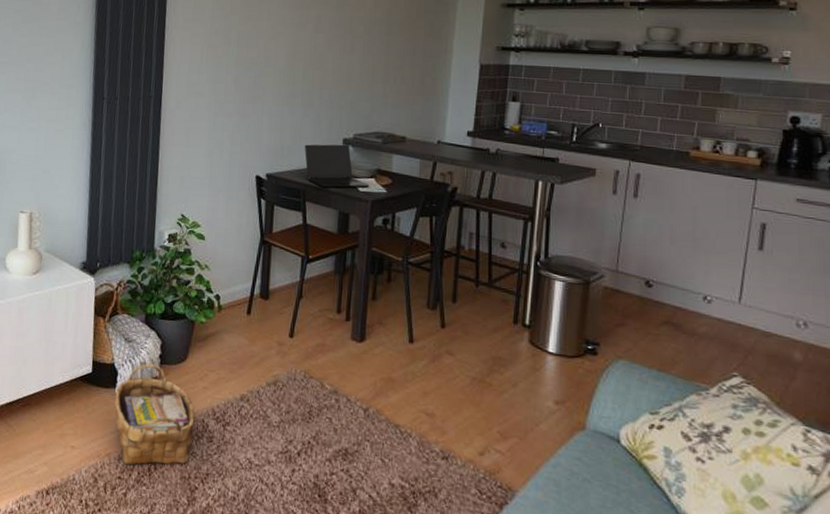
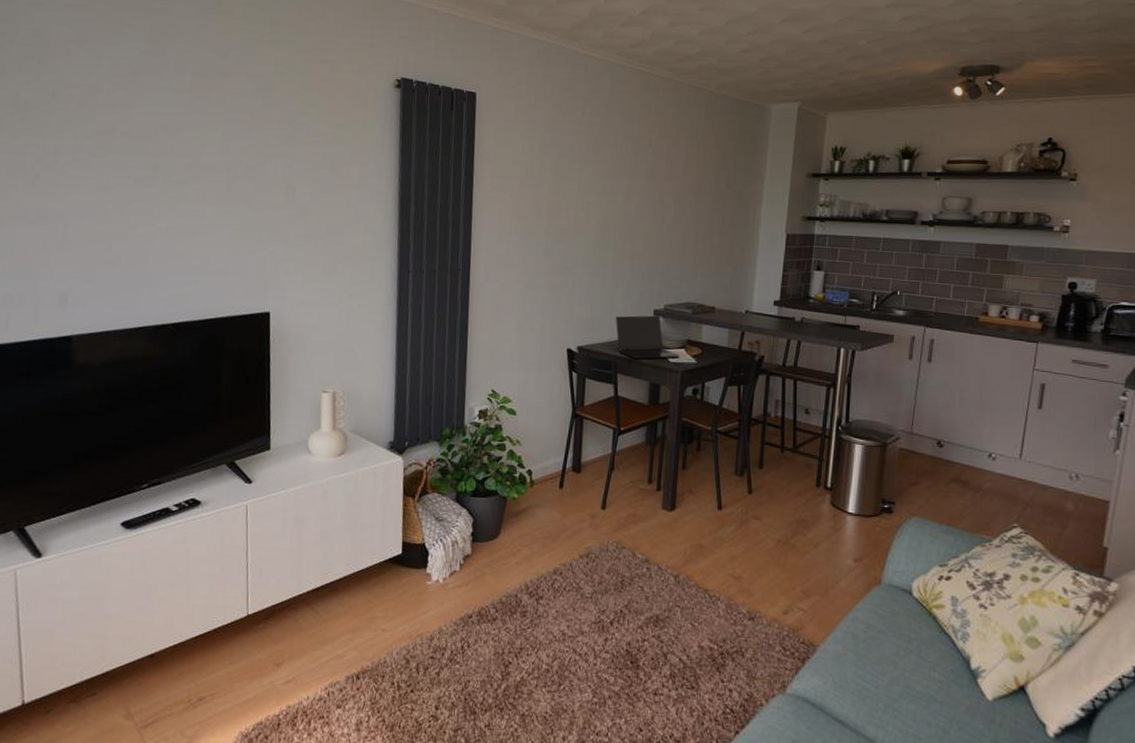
woven basket: present [114,363,195,465] -> none [425,541,508,644]

